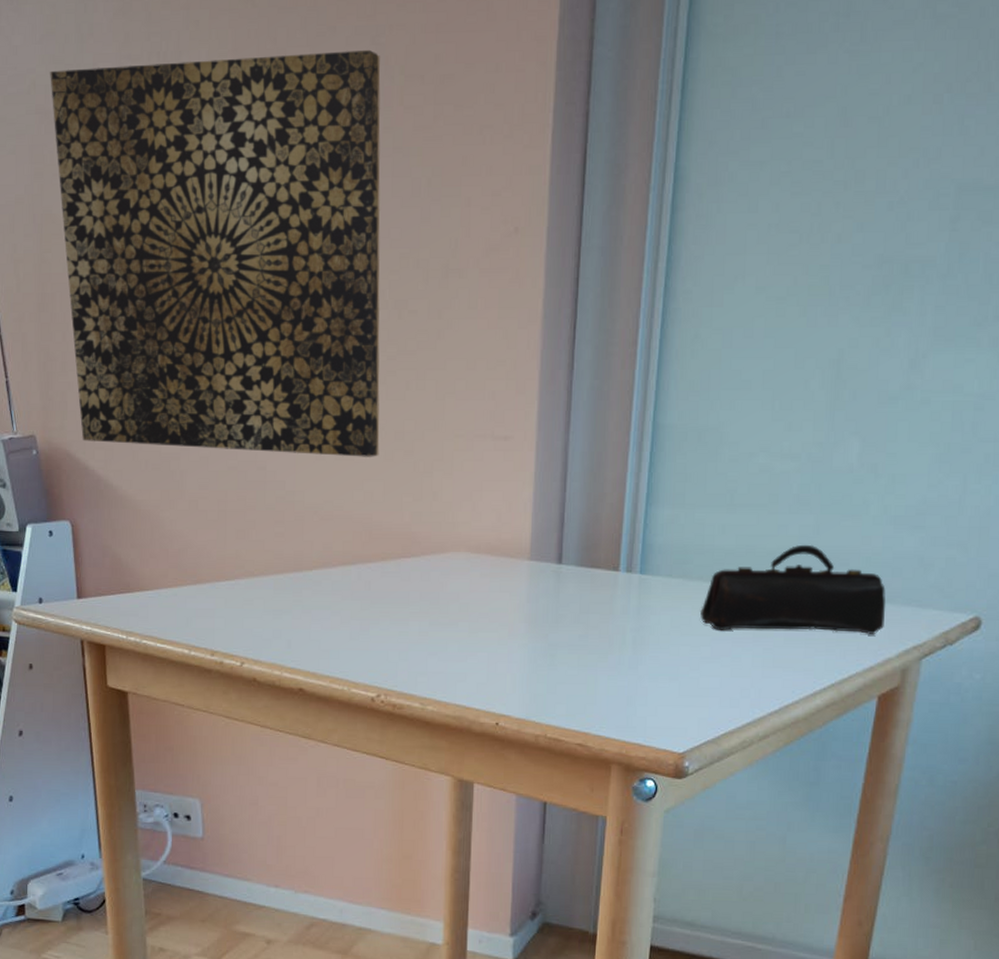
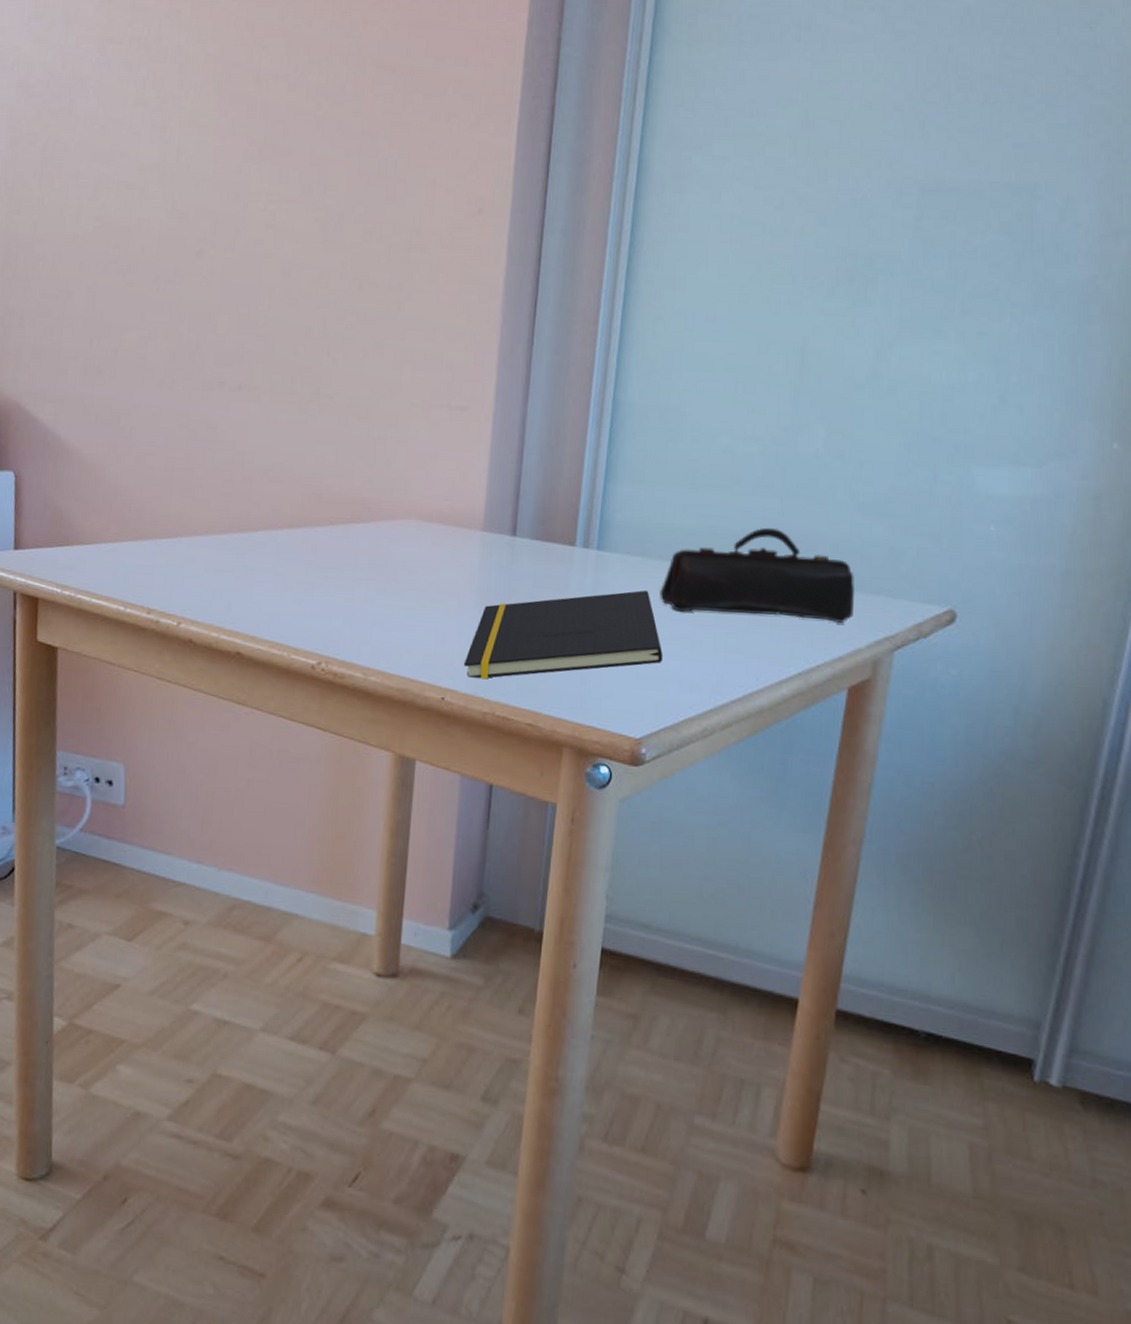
wall art: present [50,49,381,457] -> none [33,41,353,422]
notepad: none [516,611,704,704] -> present [464,590,663,680]

